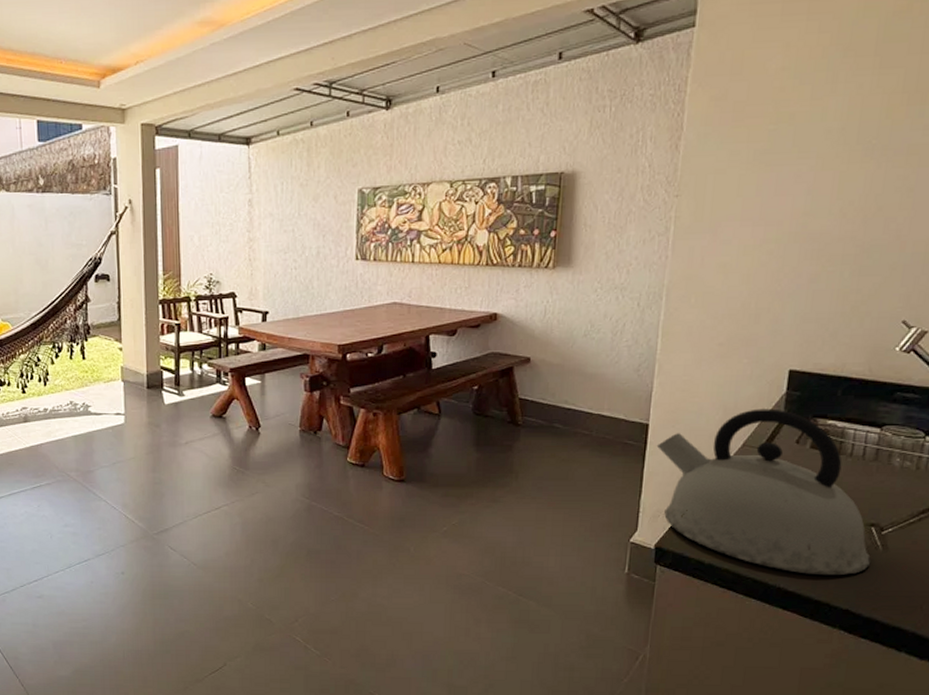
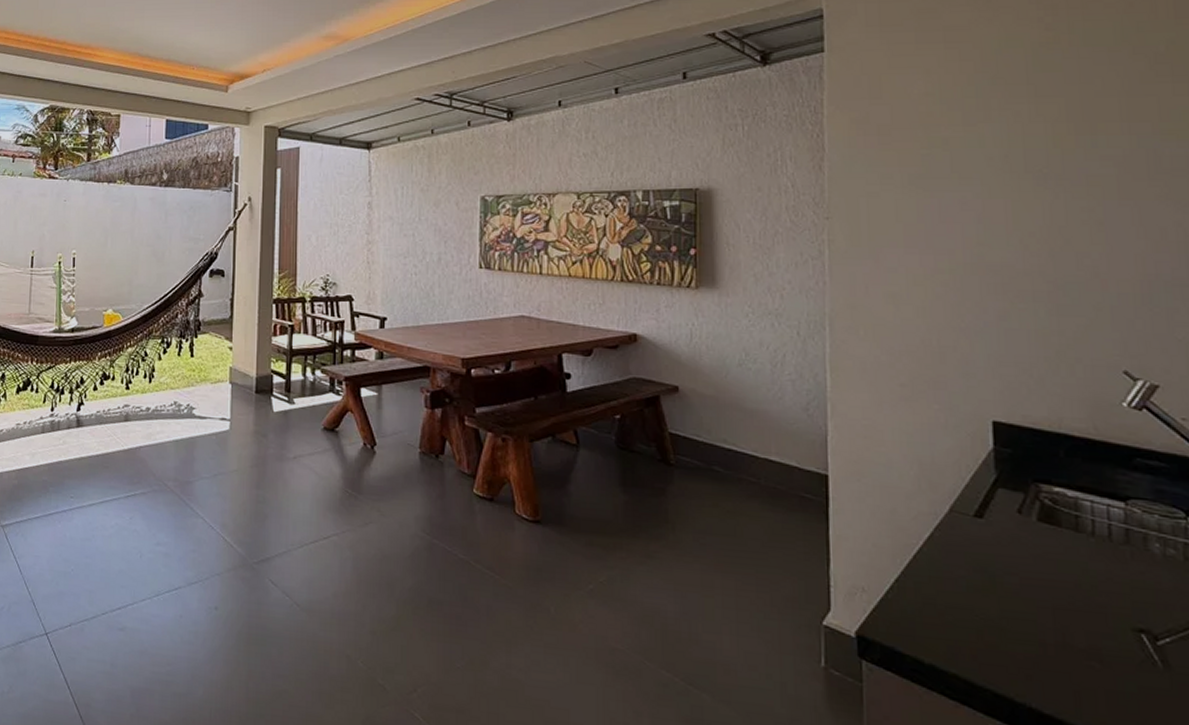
kettle: present [656,408,871,576] -> none [841,466,1150,699]

